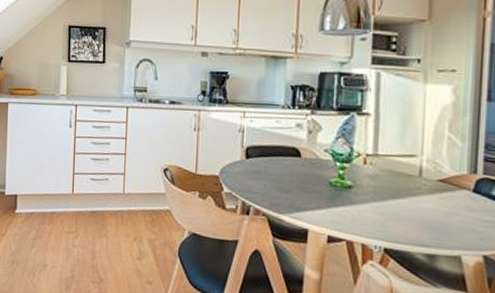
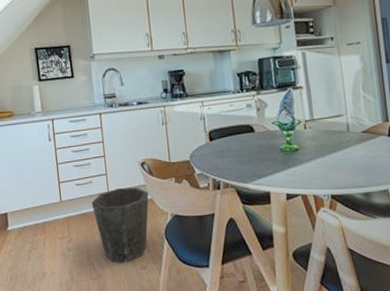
waste bin: none [104,191,167,274] -> present [91,187,149,263]

